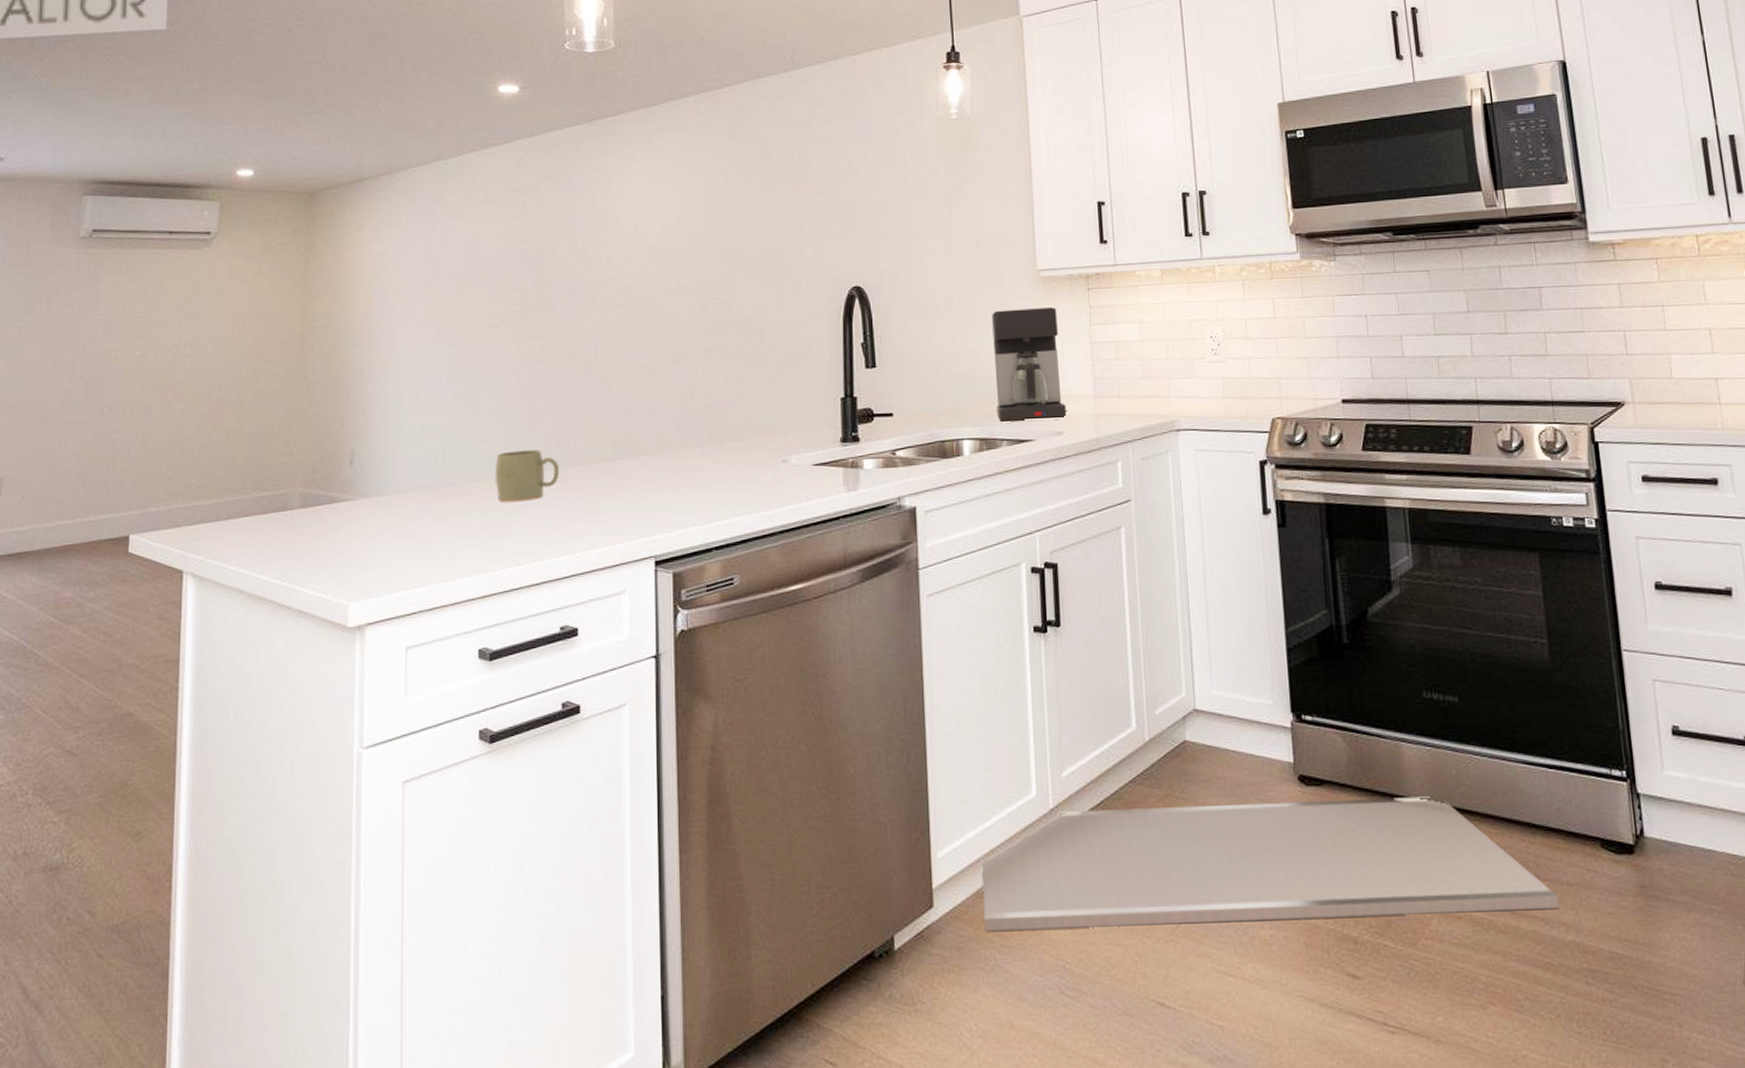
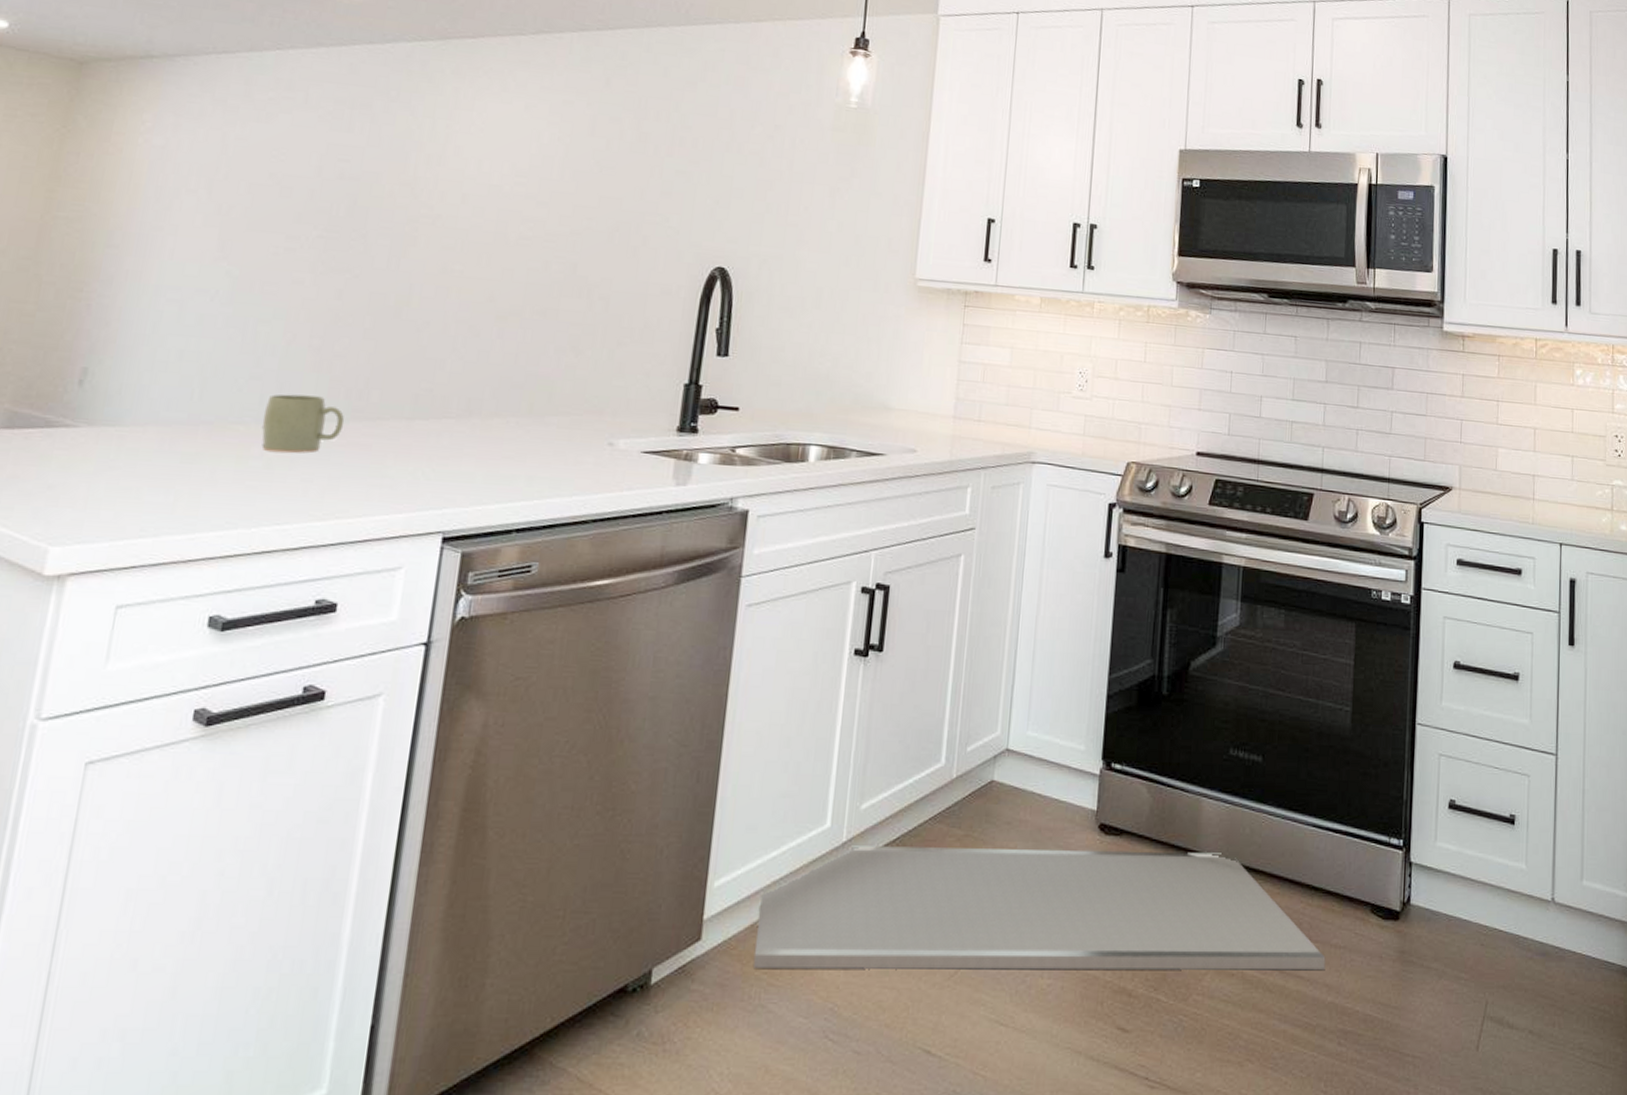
coffee maker: present [992,307,1067,424] -> none [850,314,929,437]

